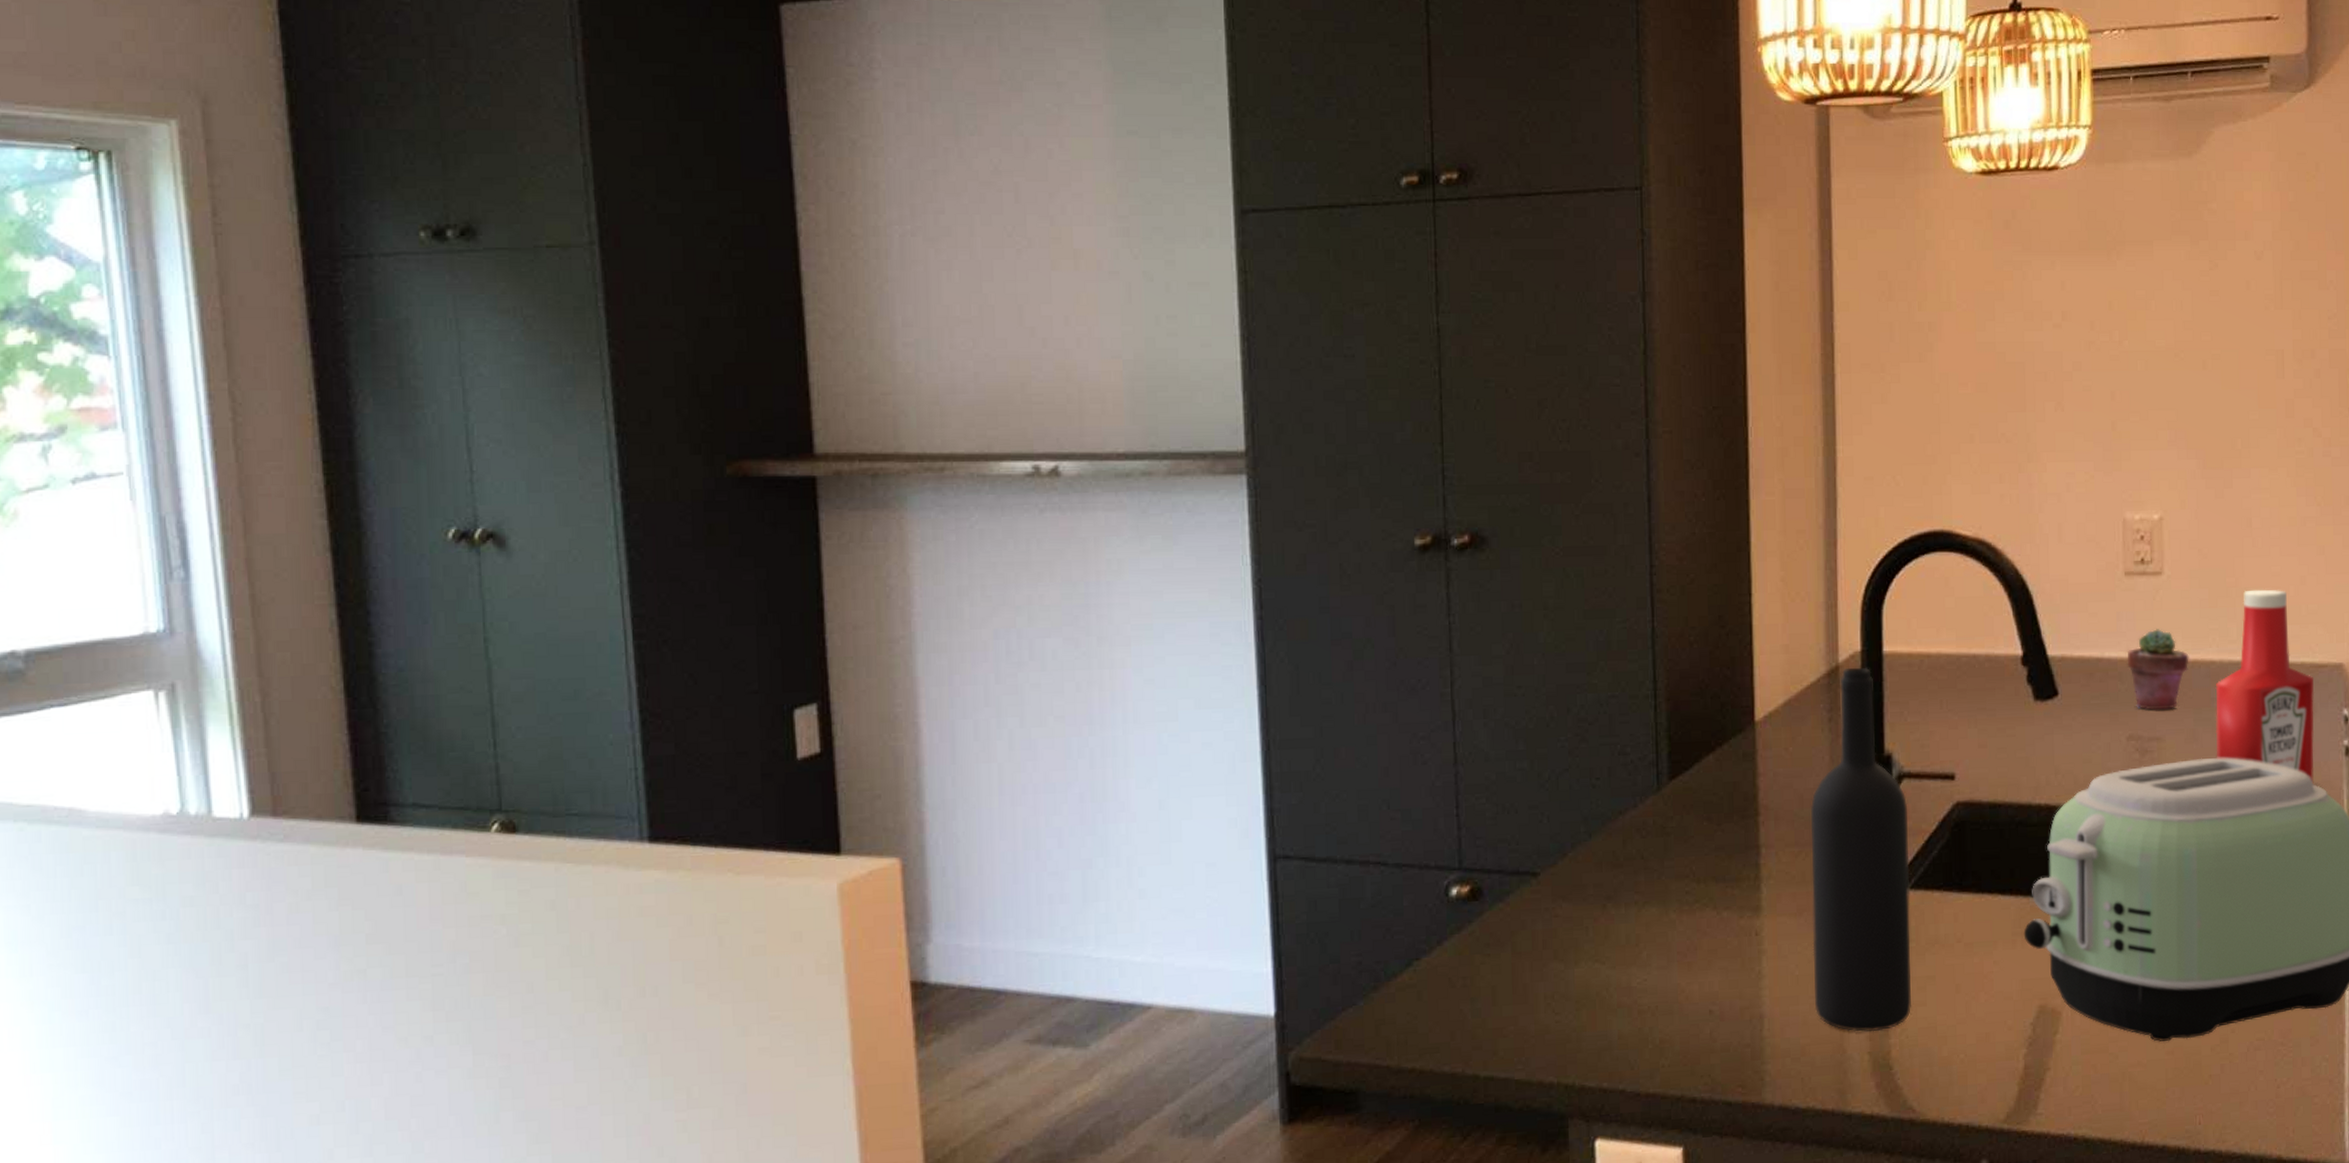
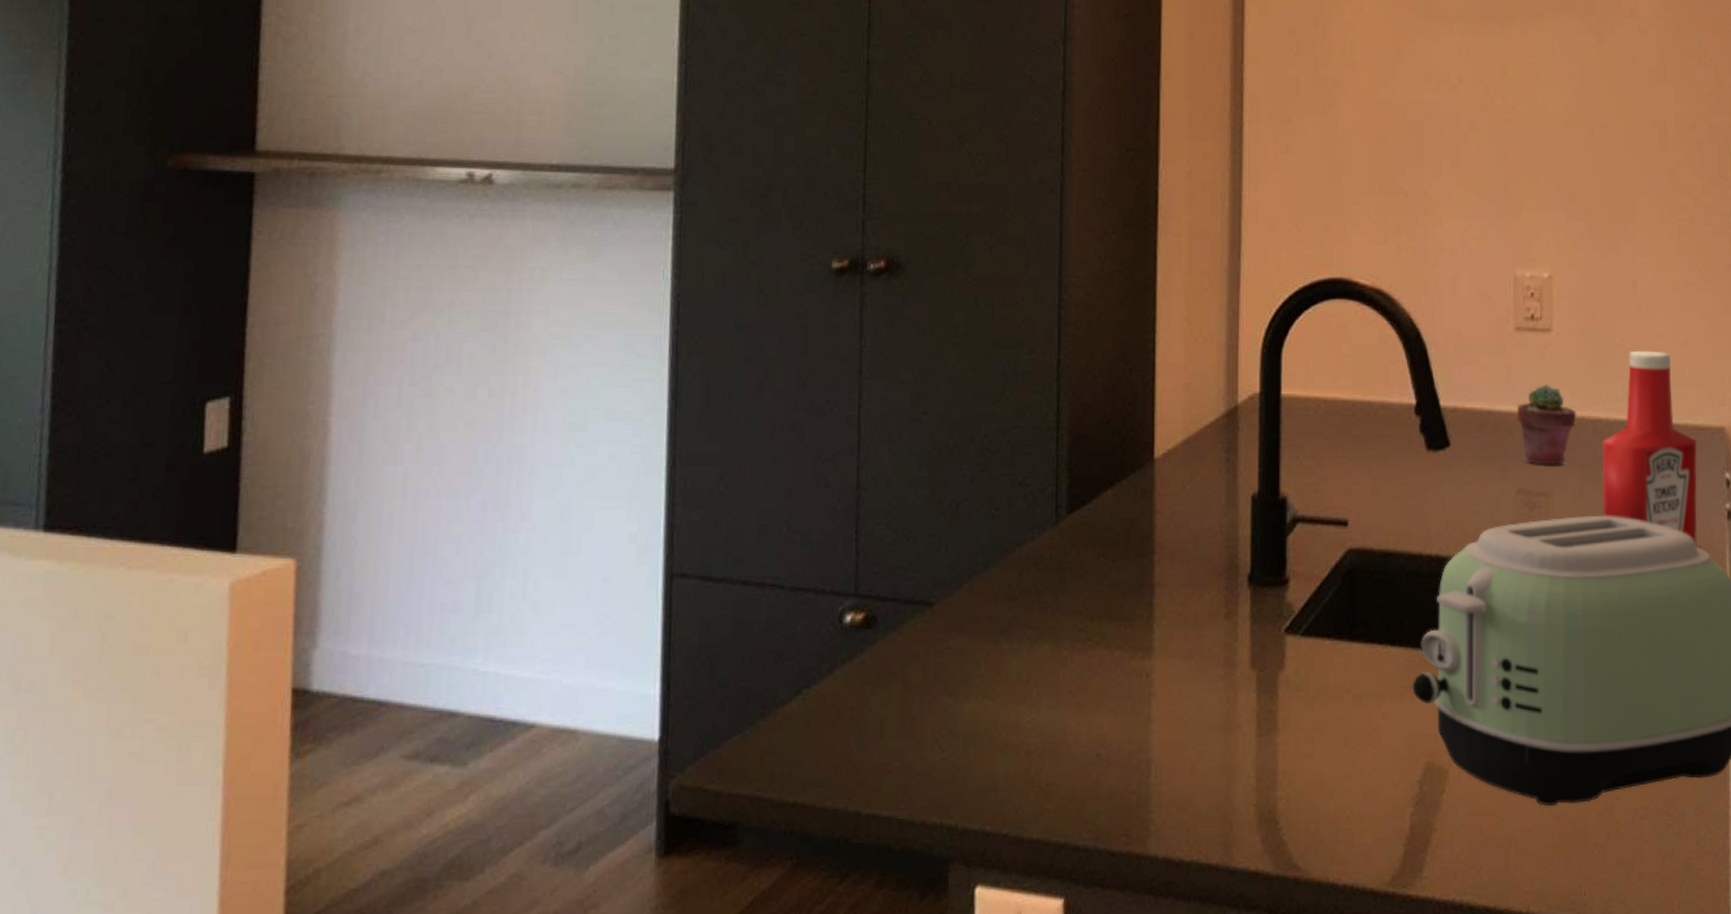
wine bottle: present [1811,667,1912,1032] -> none [1202,409,1301,784]

